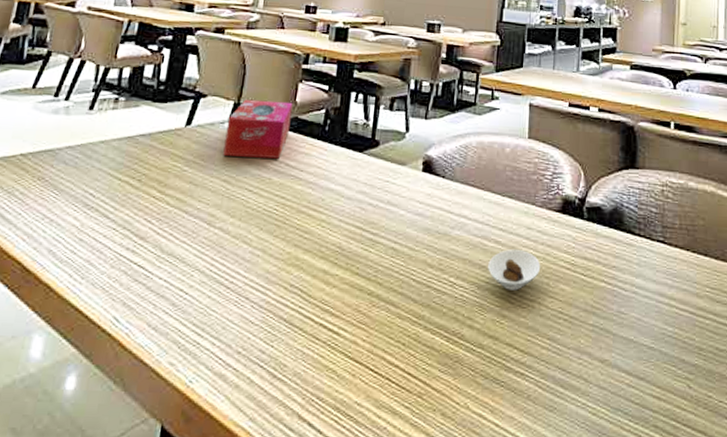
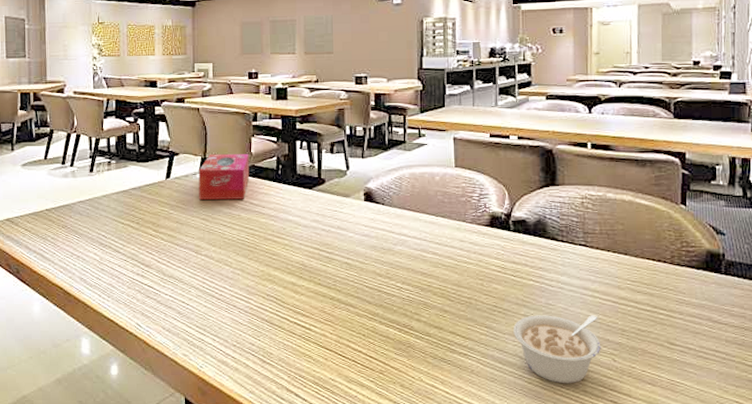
saucer: present [488,249,541,291] -> none [429,259,475,291]
legume: none [579,325,676,416] -> present [513,315,601,384]

